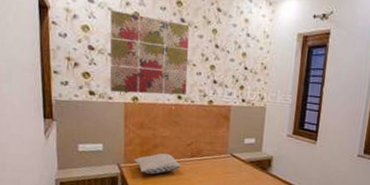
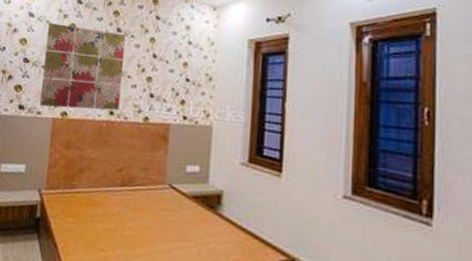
pillow: present [134,153,181,174] -> none [56,179,109,205]

